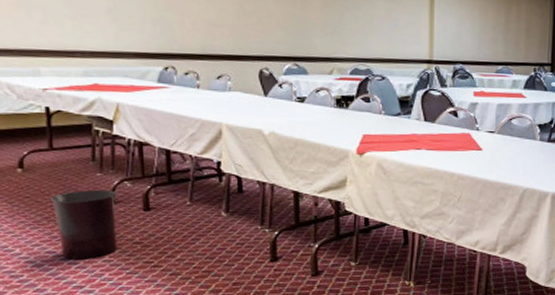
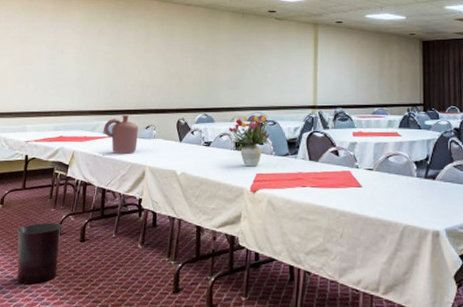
water jug: none [158,61,208,110] -> present [104,115,138,155]
flower arrangement: none [326,67,377,127] -> present [228,114,269,167]

